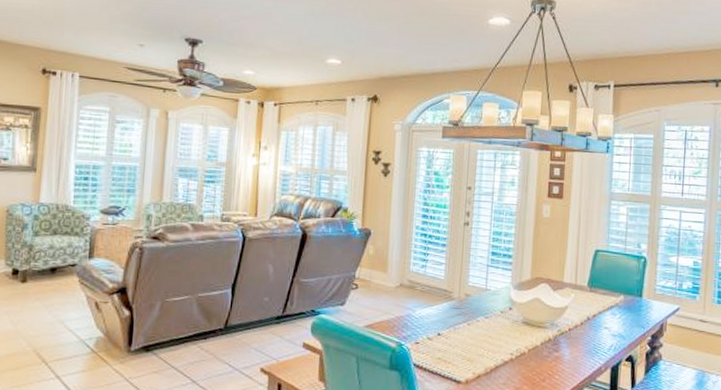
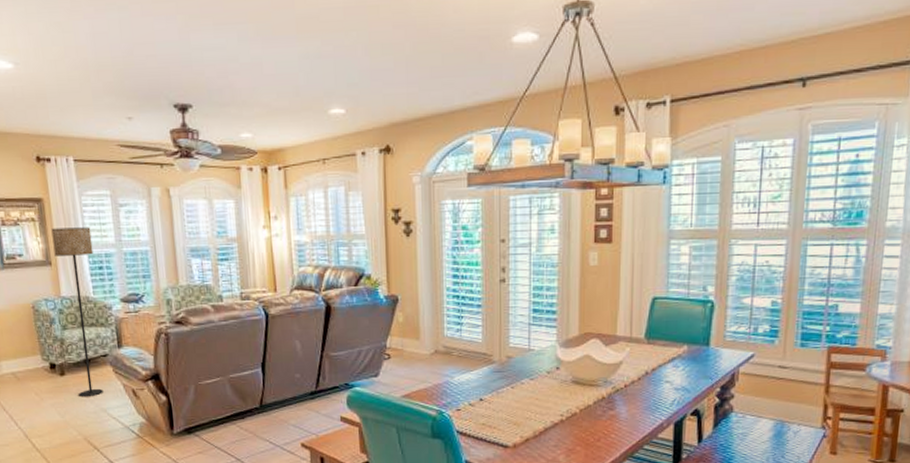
floor lamp: none [37,136,84,307] -> present [51,227,103,397]

